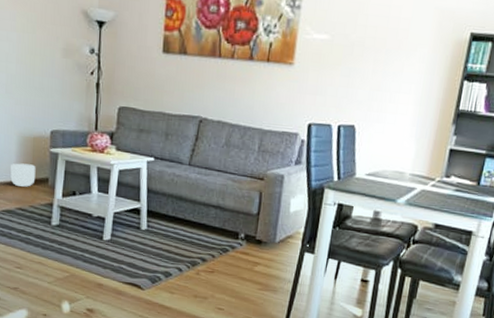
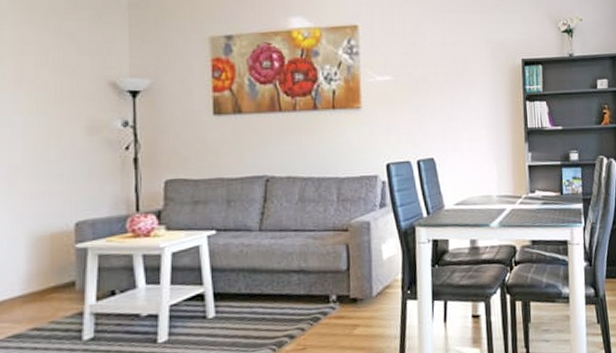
planter: present [10,163,36,187] -> none [19,268,56,300]

